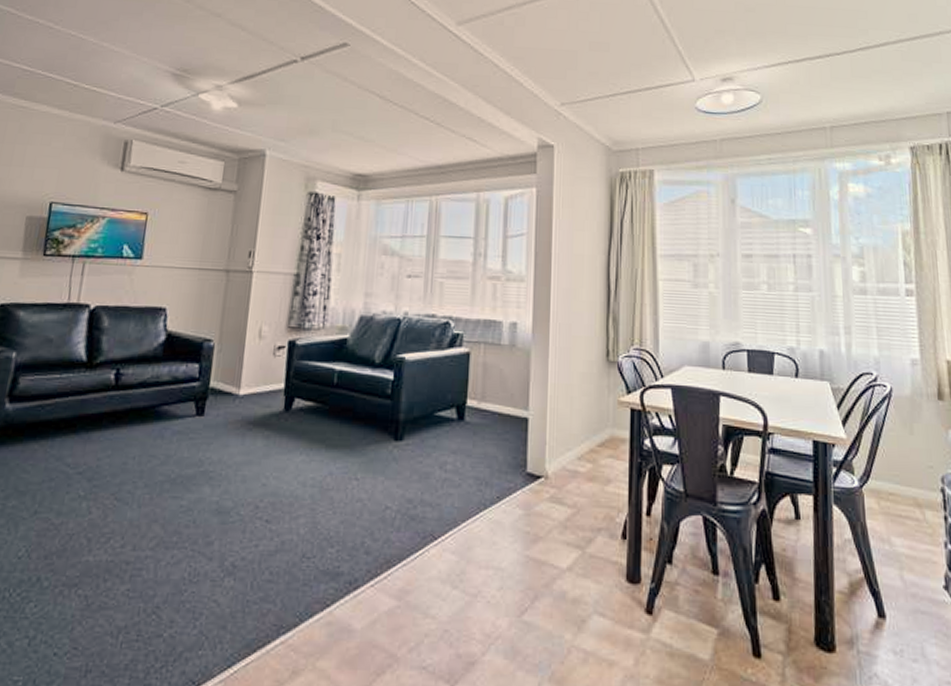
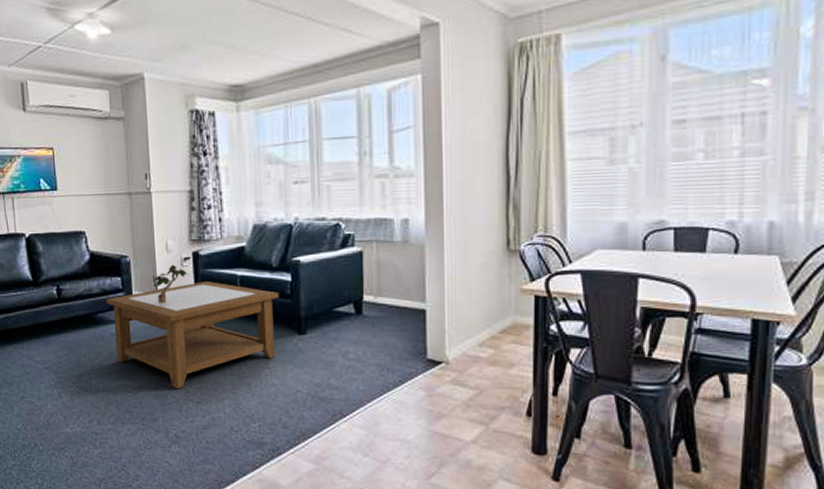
coffee table: none [175,374,379,504] -> present [107,281,279,389]
potted plant: none [235,353,281,398] -> present [152,264,189,303]

